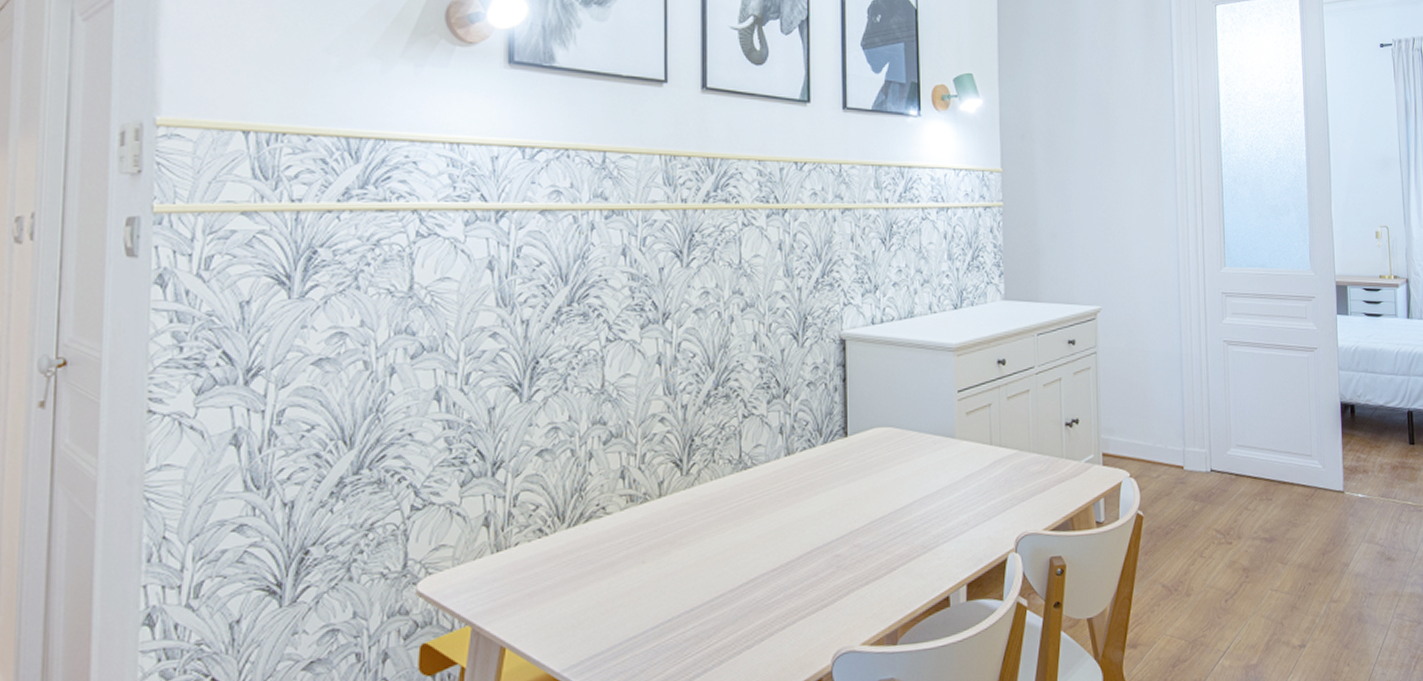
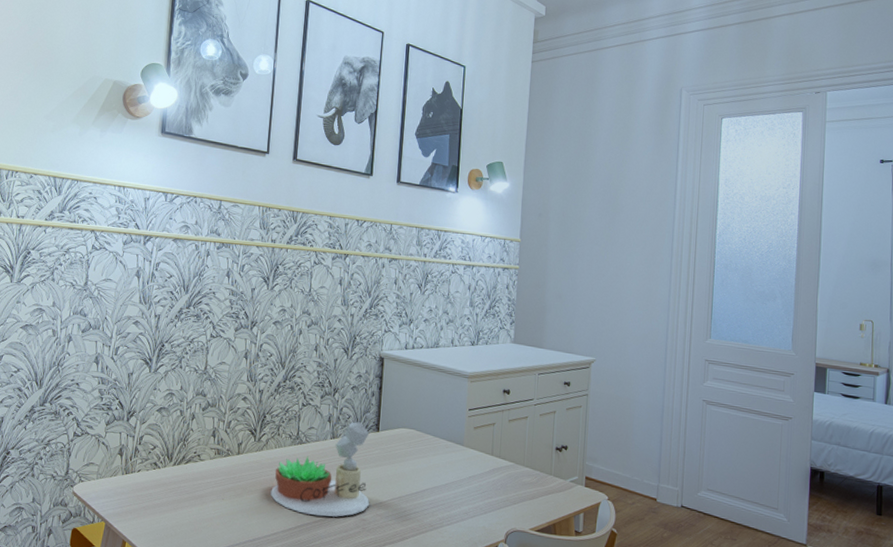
succulent plant: none [709,414,844,562] -> present [270,412,372,517]

